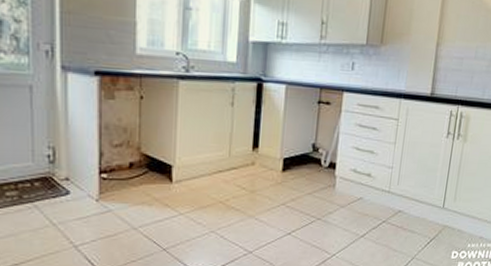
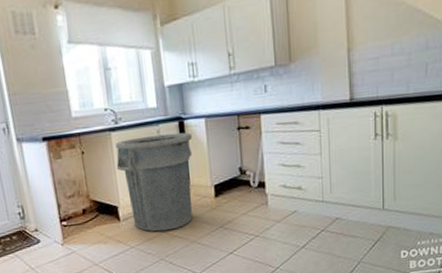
trash can: none [178,91,269,201] -> present [116,132,193,232]

